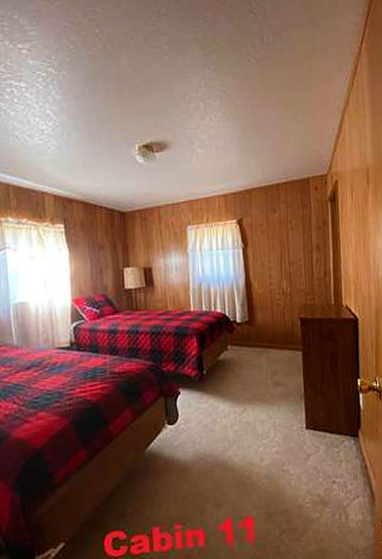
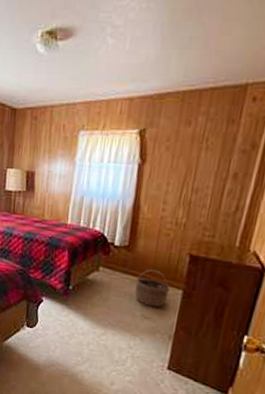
wicker basket: none [261,337,292,373] -> present [135,269,170,308]

